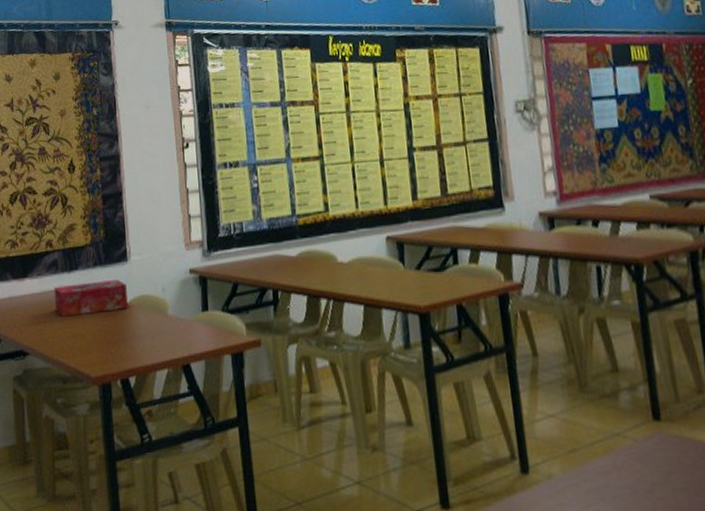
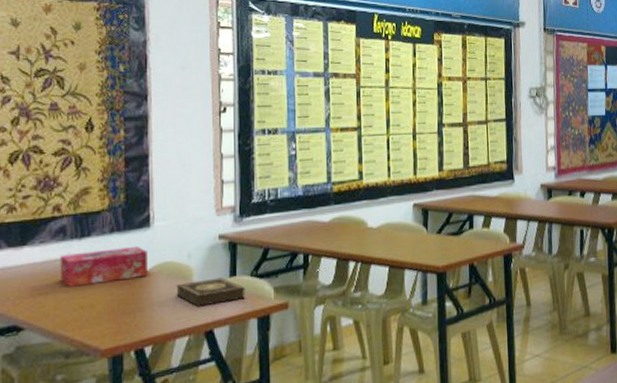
book: none [153,312,218,341] -> present [176,277,245,307]

